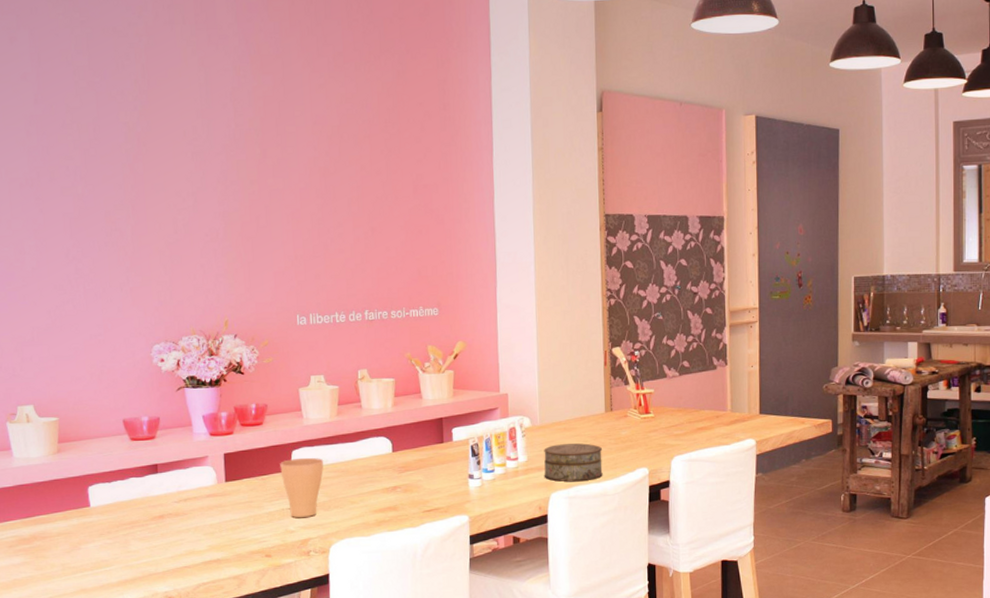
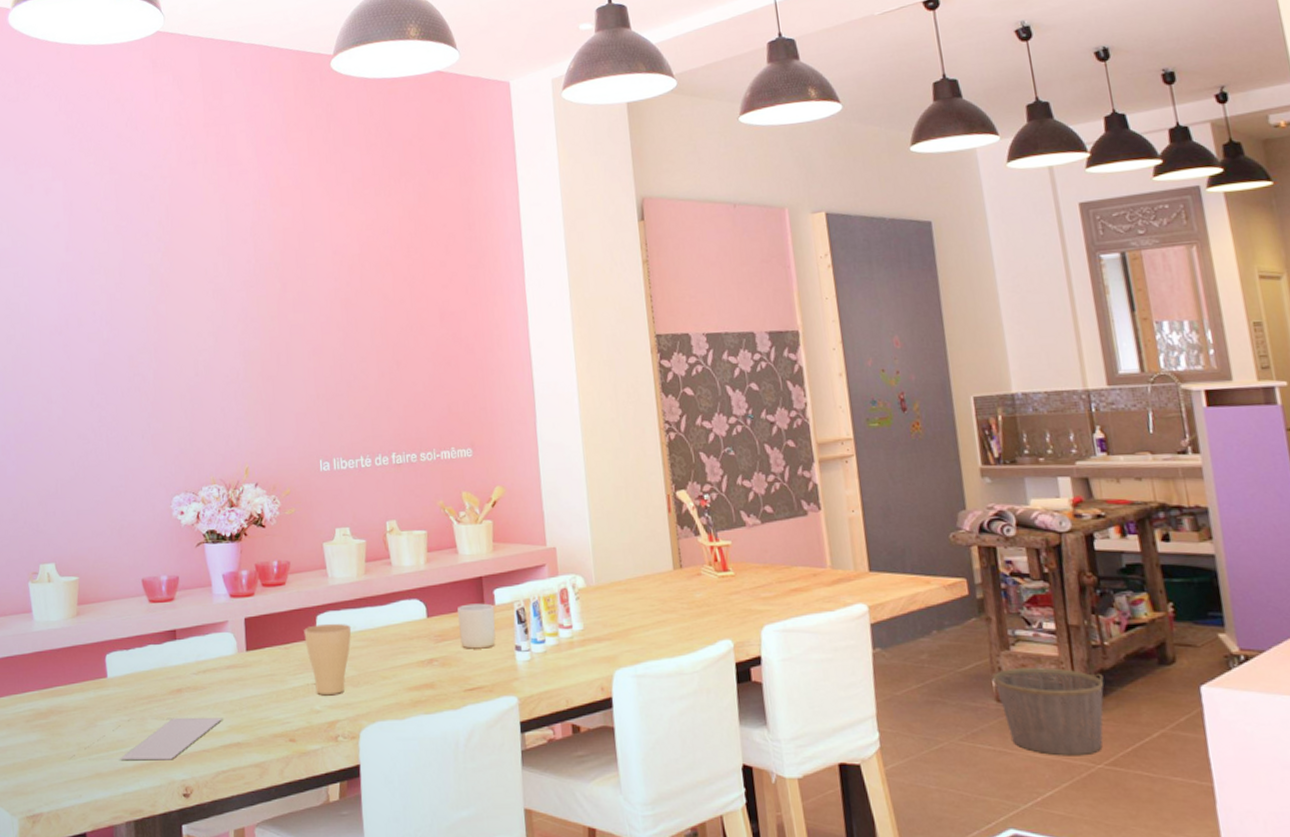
paper: none [54,539,204,578] -> present [69,717,223,761]
mug: none [420,440,453,478] -> present [457,603,496,649]
decorative box: present [544,443,603,482] -> none [602,608,676,656]
basket: none [841,485,920,550] -> present [991,667,1105,756]

